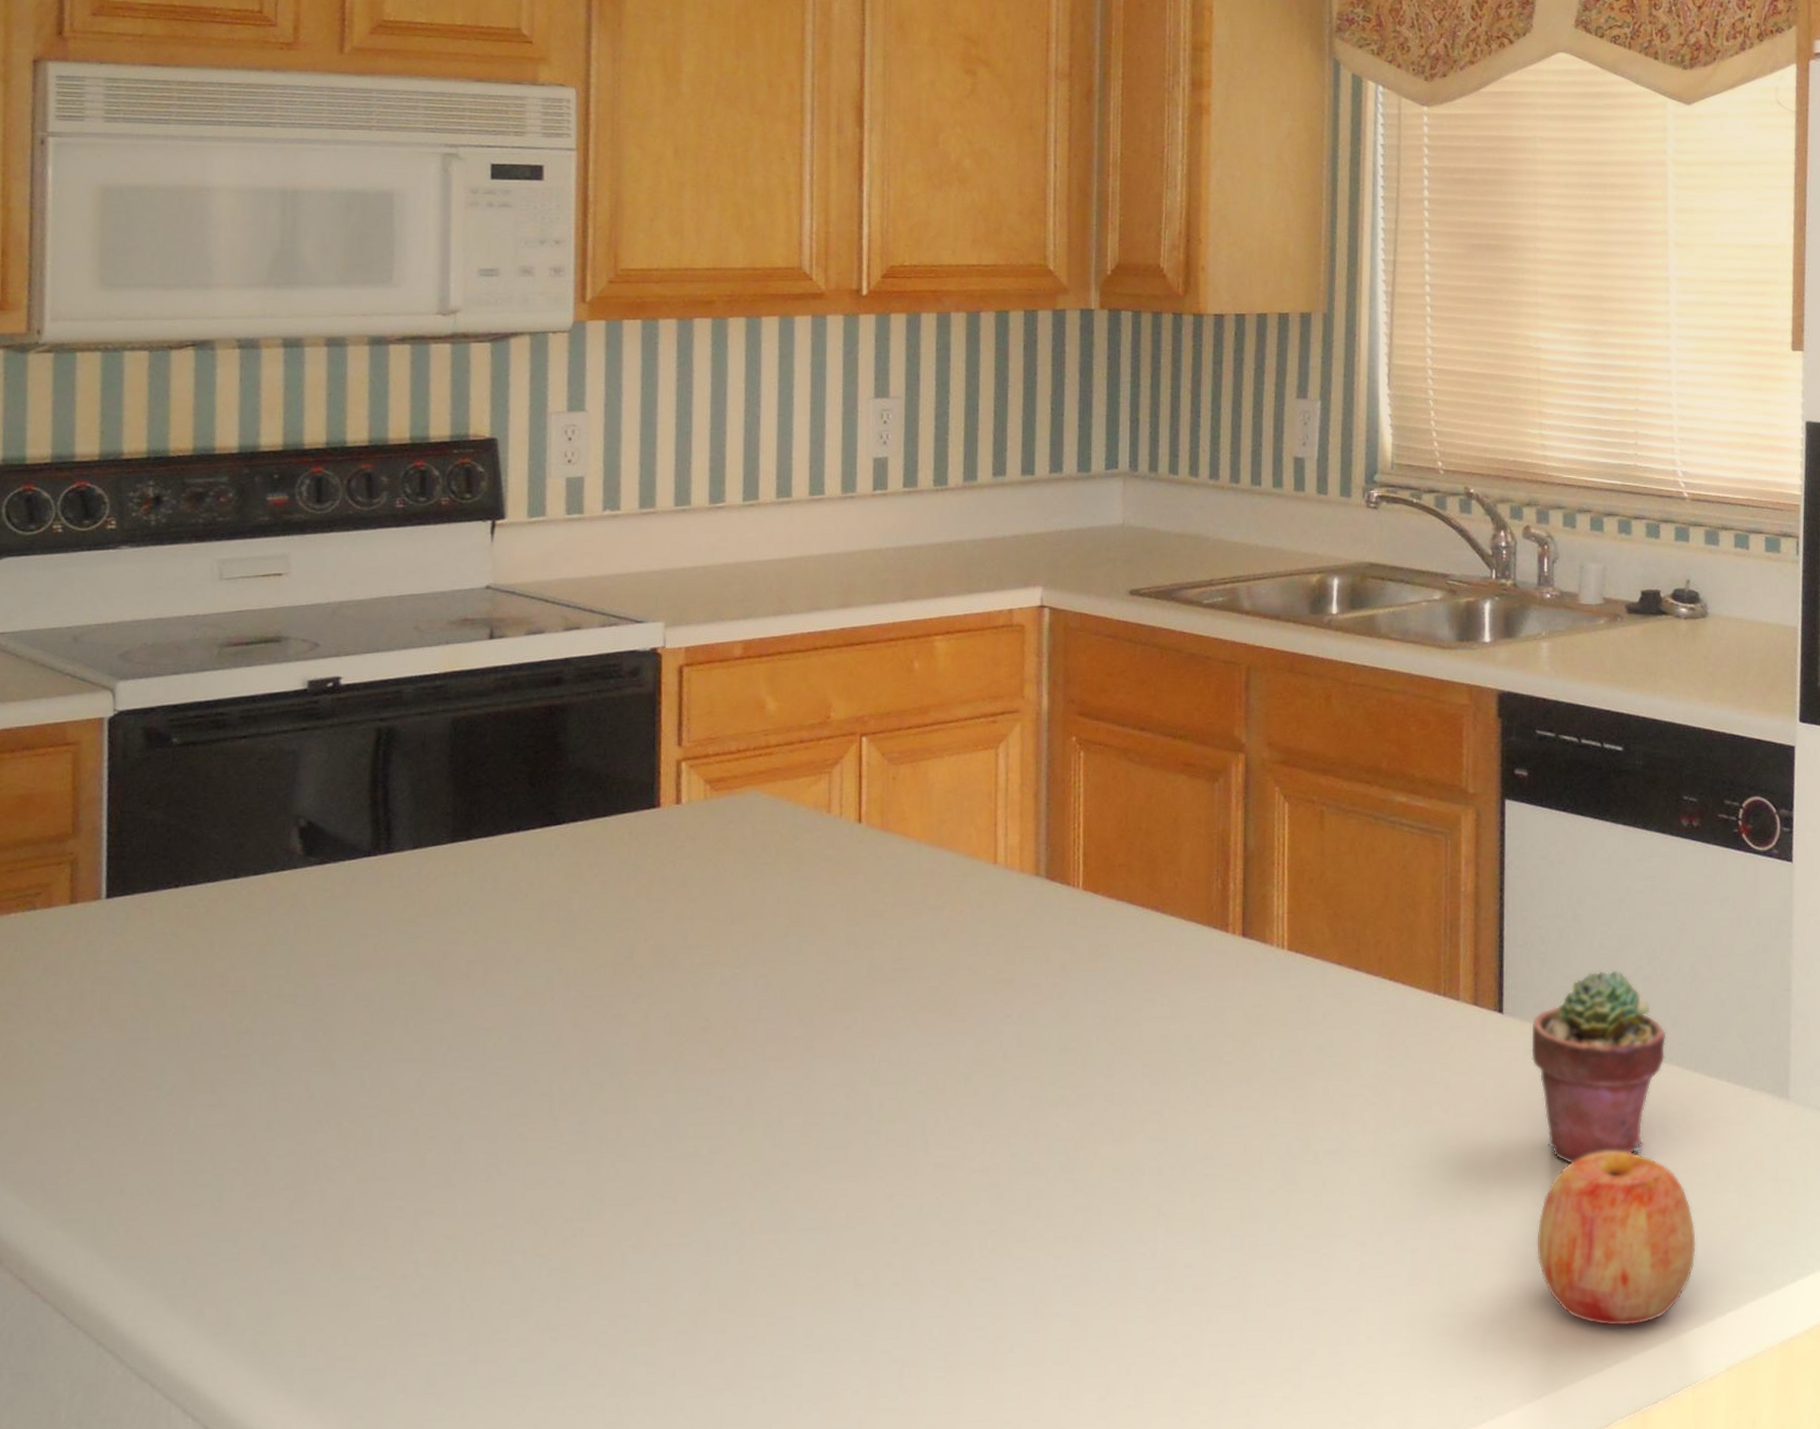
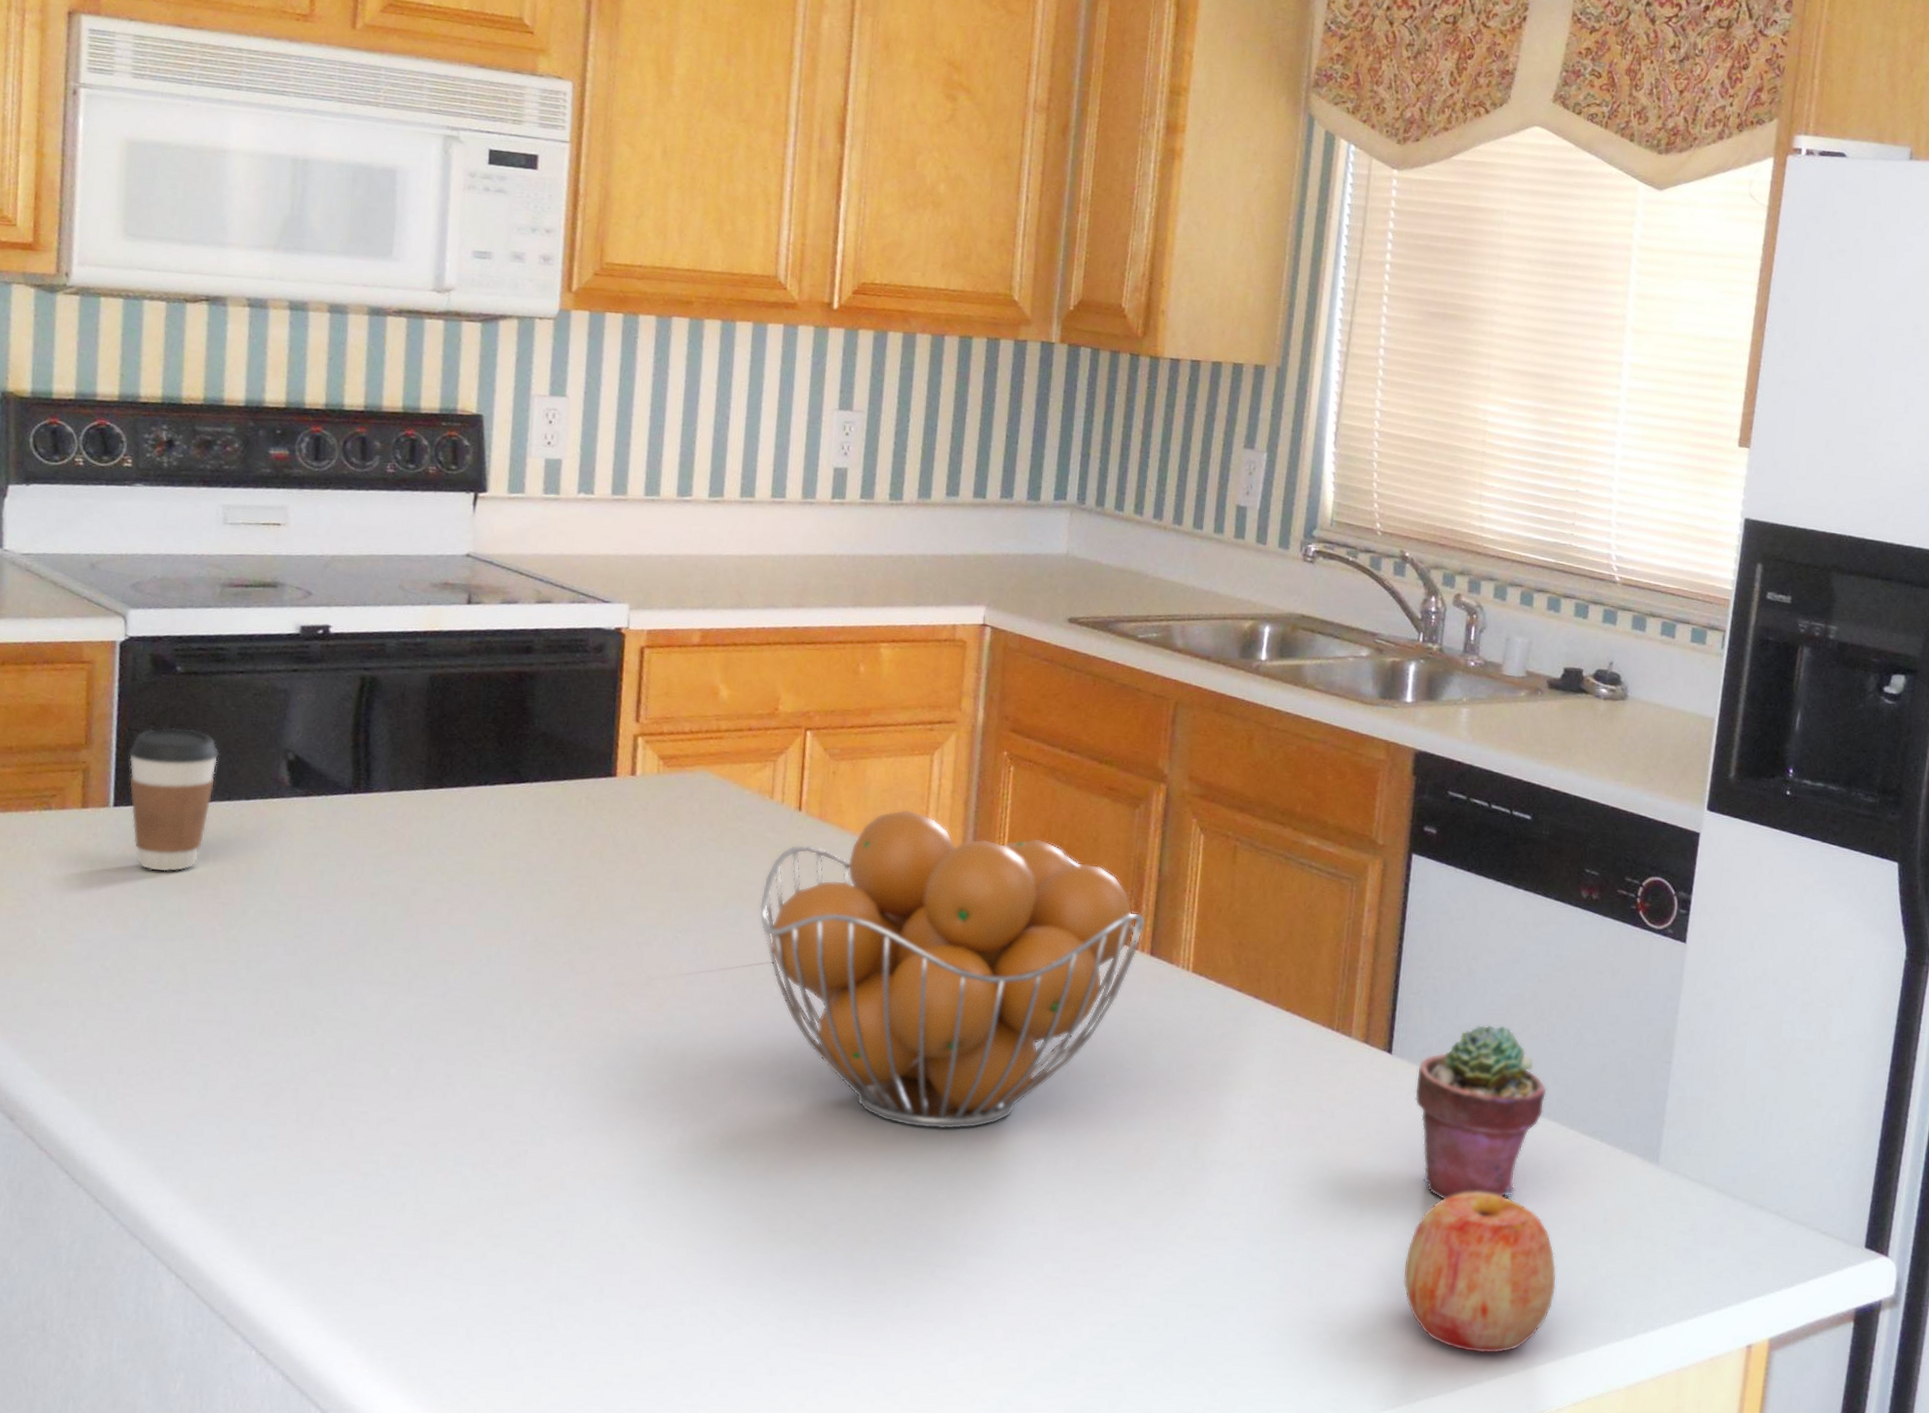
coffee cup: none [121,804,223,965] -> present [128,727,220,872]
fruit basket: none [822,808,1234,1152] -> present [759,809,1145,1130]

